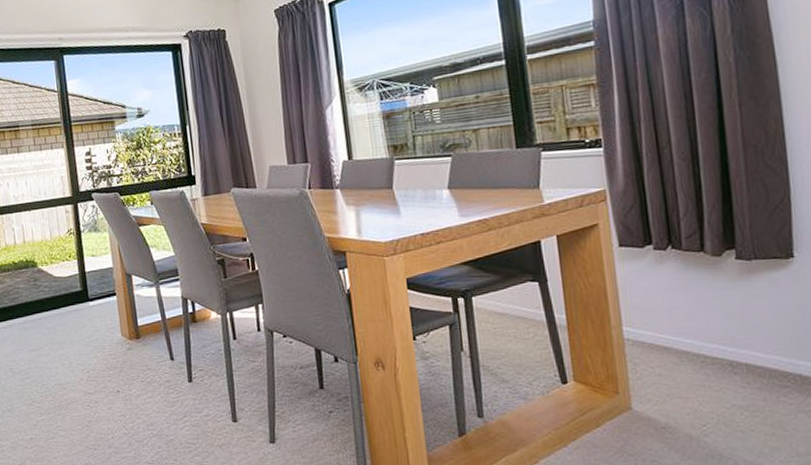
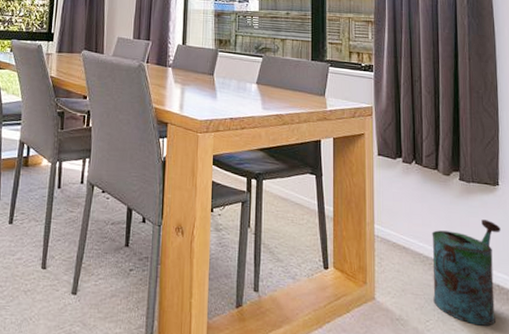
watering can: none [701,301,800,423] -> present [432,219,501,326]

